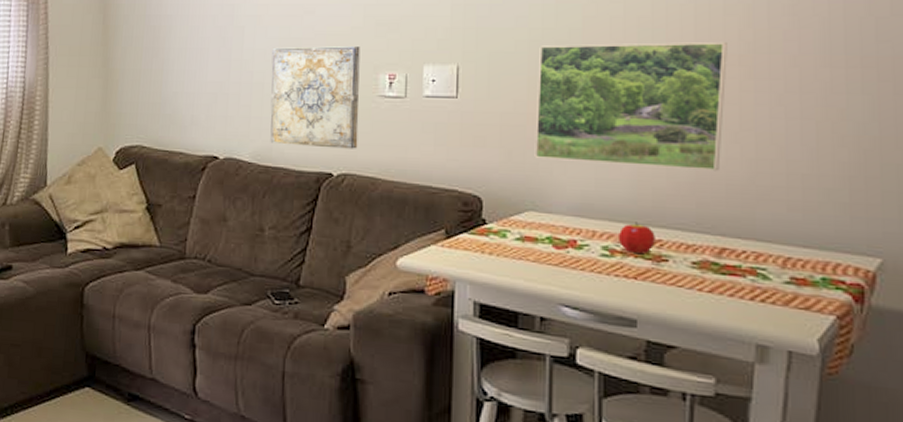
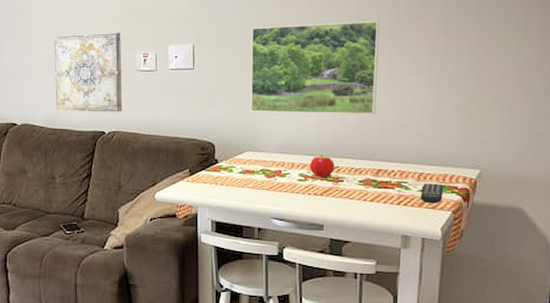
remote control: none [786,273,824,303] -> present [420,183,444,204]

